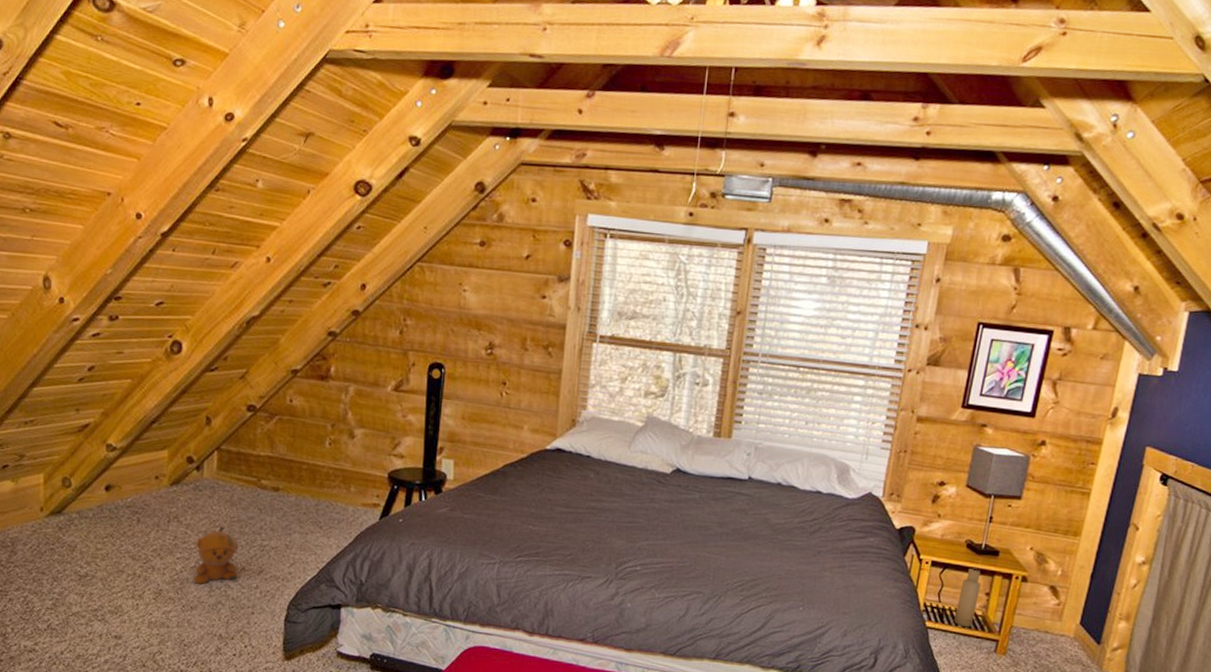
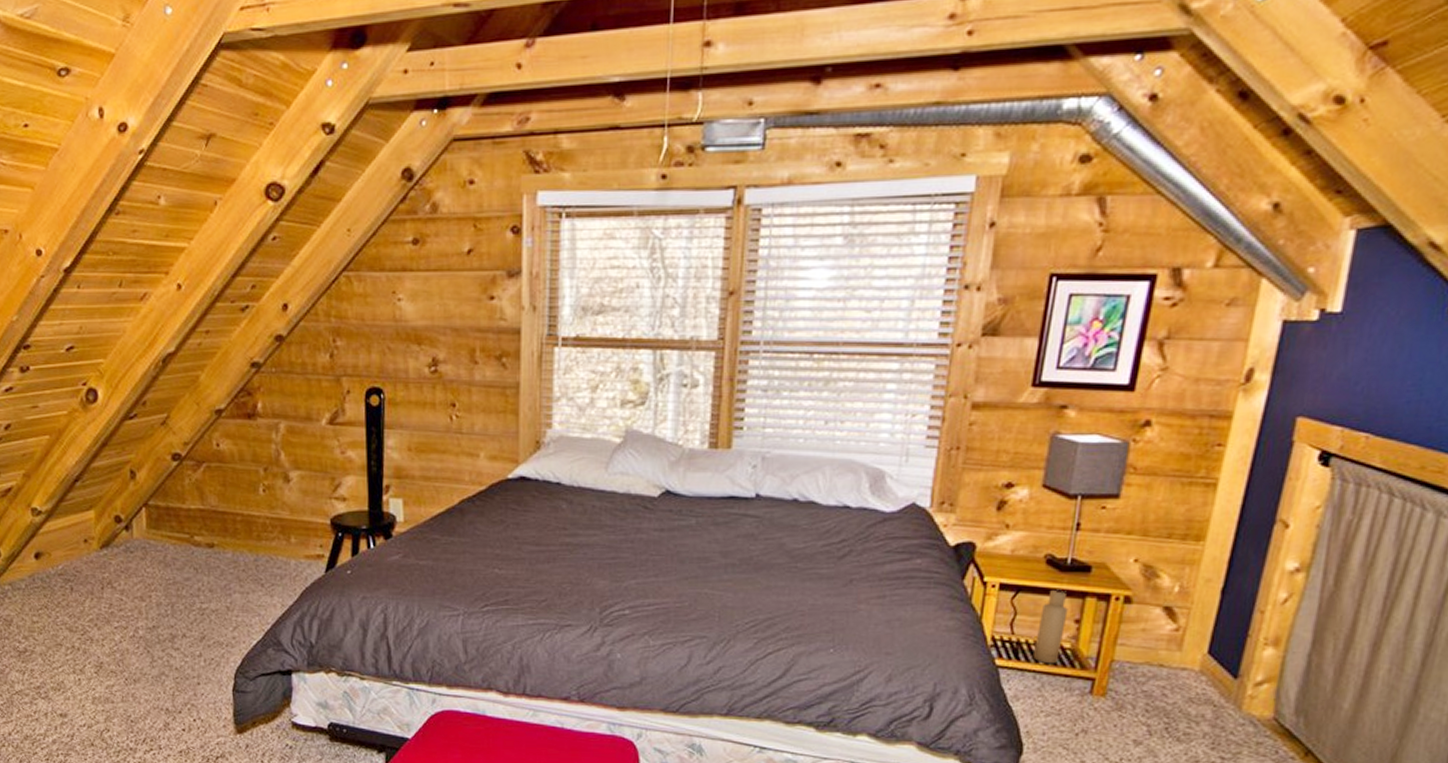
stuffed bear: present [193,527,239,584] -> none [133,591,180,655]

